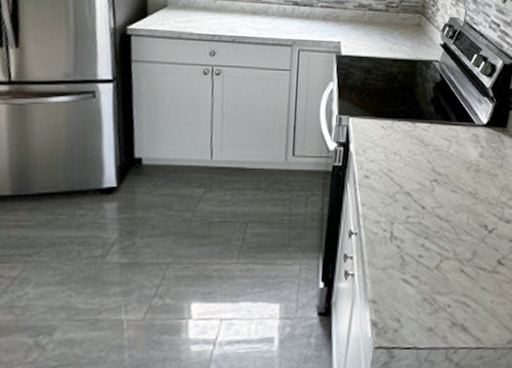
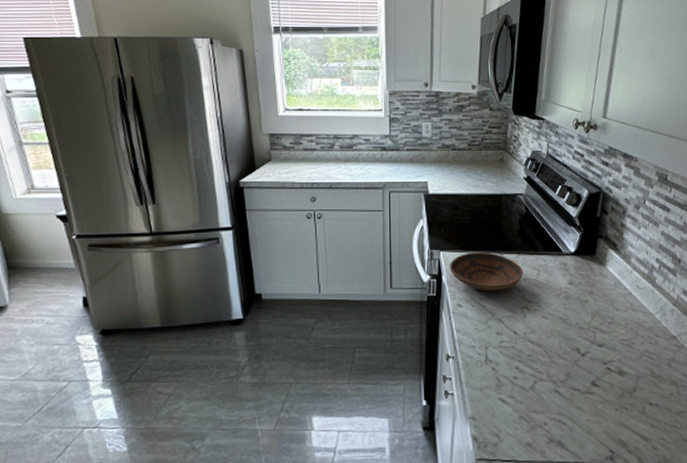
bowl: none [358,119,435,162] -> present [449,252,524,292]

